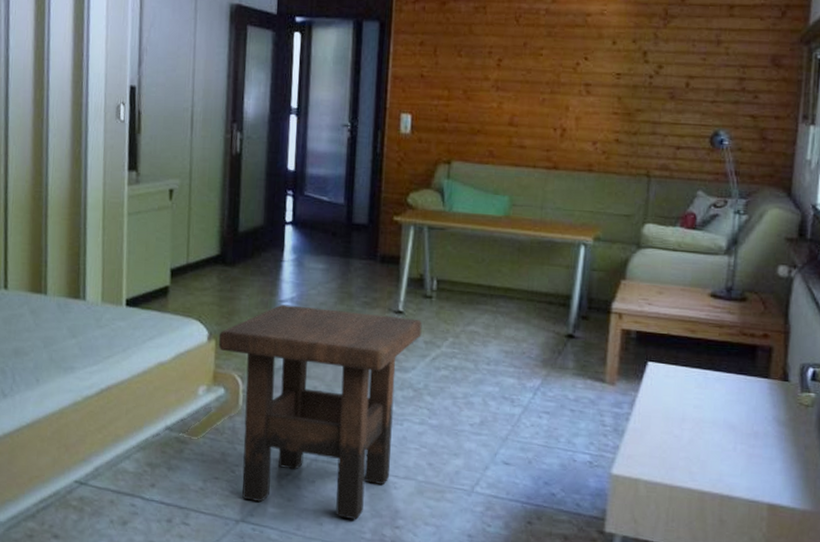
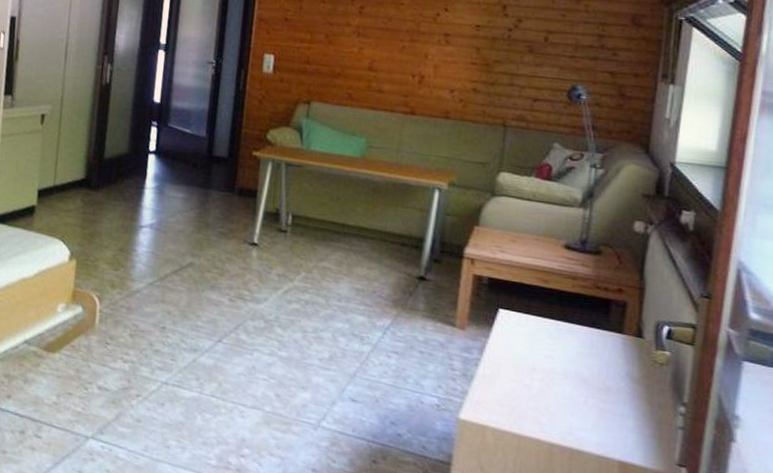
side table: present [218,304,422,519] -> none [79,230,276,445]

